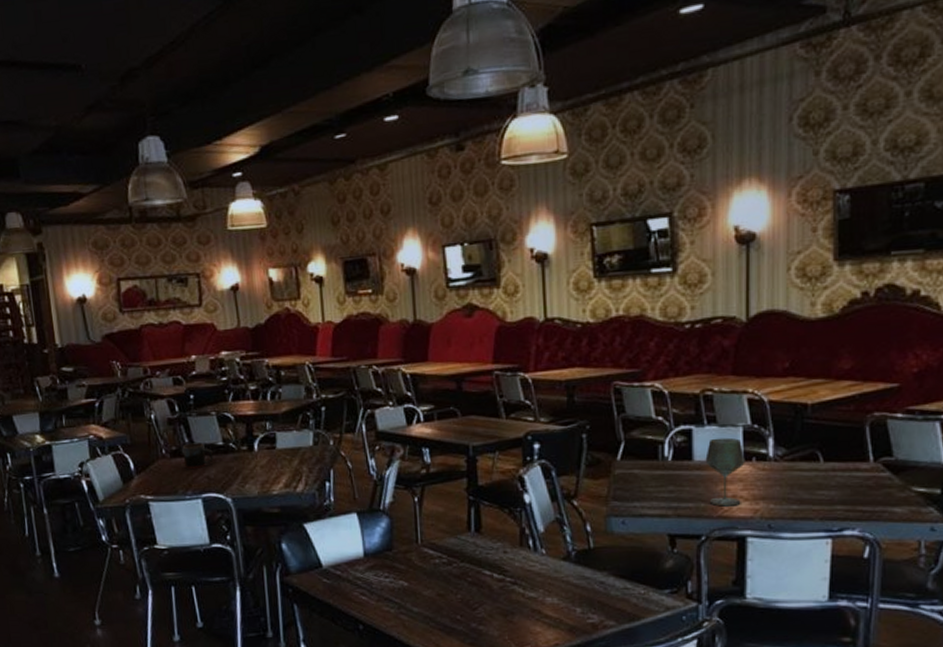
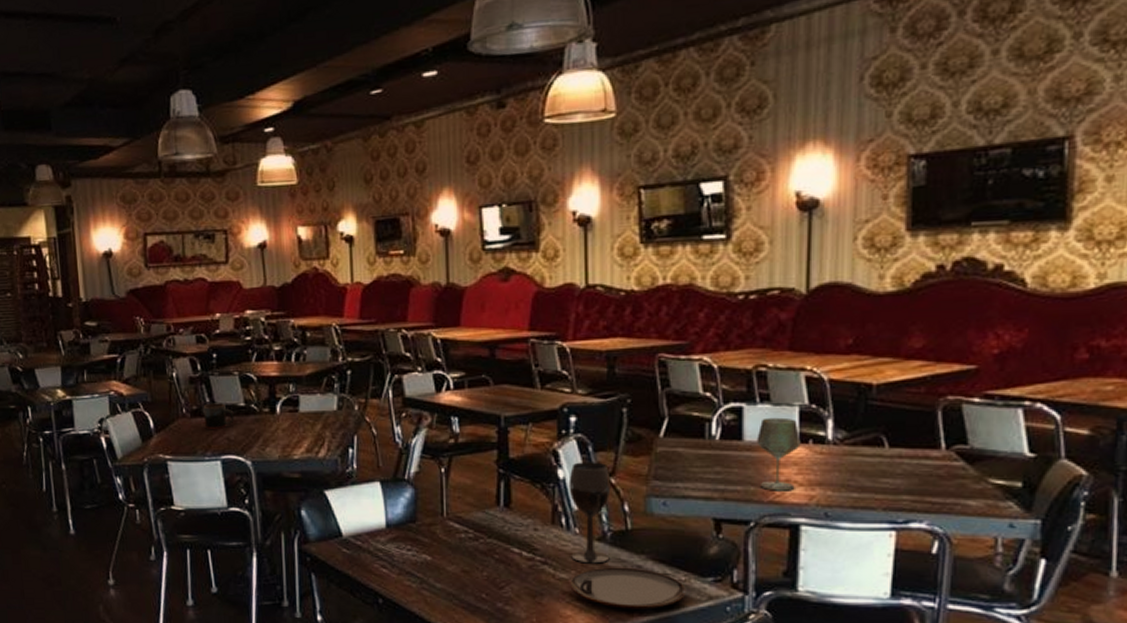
wine glass: none [534,486,575,582] -> present [568,462,611,564]
plate: none [538,583,646,623] -> present [570,567,686,609]

